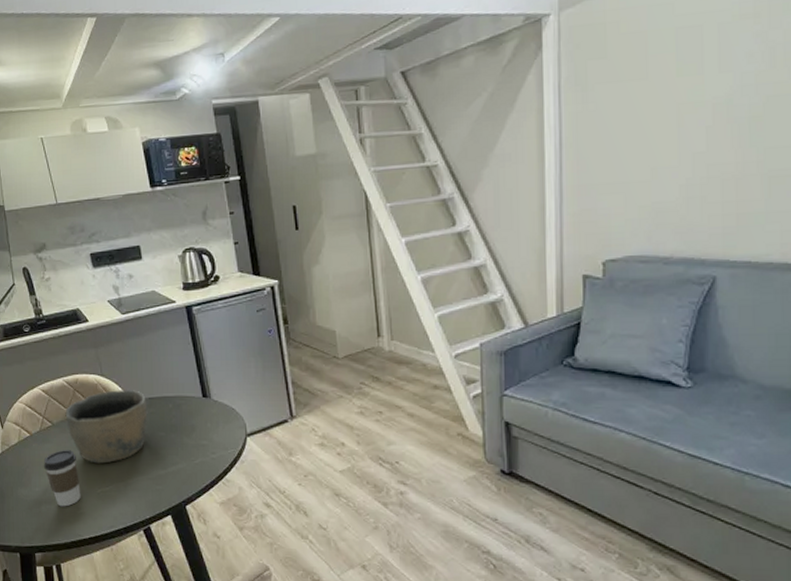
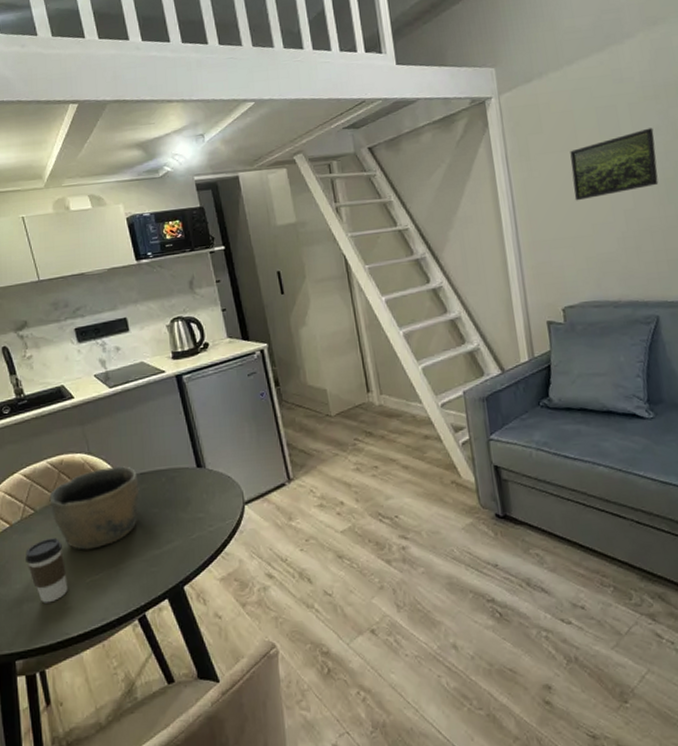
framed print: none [634,54,745,140] -> present [570,127,659,201]

